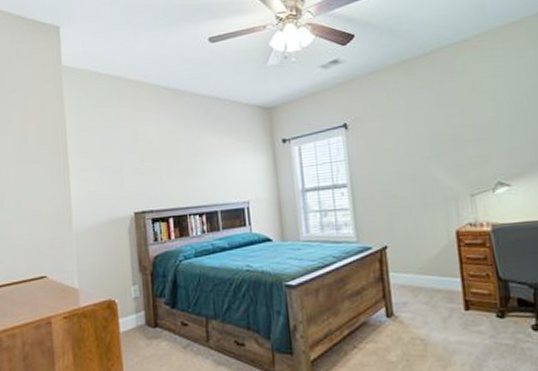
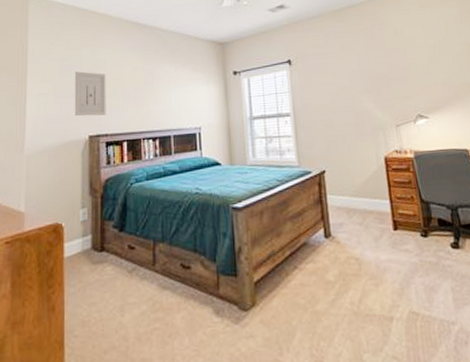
wall art: none [114,145,150,193] -> present [74,71,106,117]

